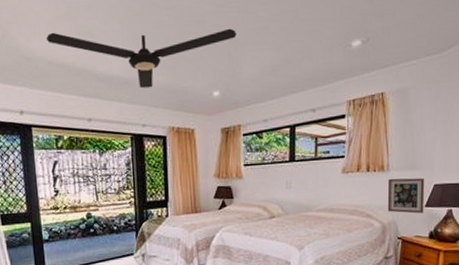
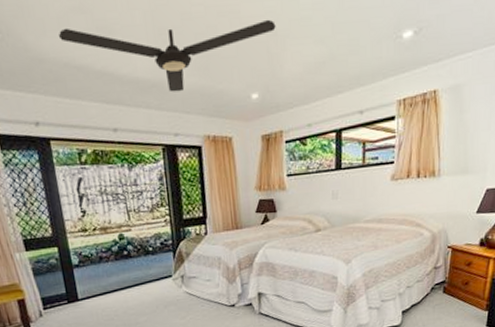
picture frame: present [387,178,425,214] -> none [438,182,477,221]

